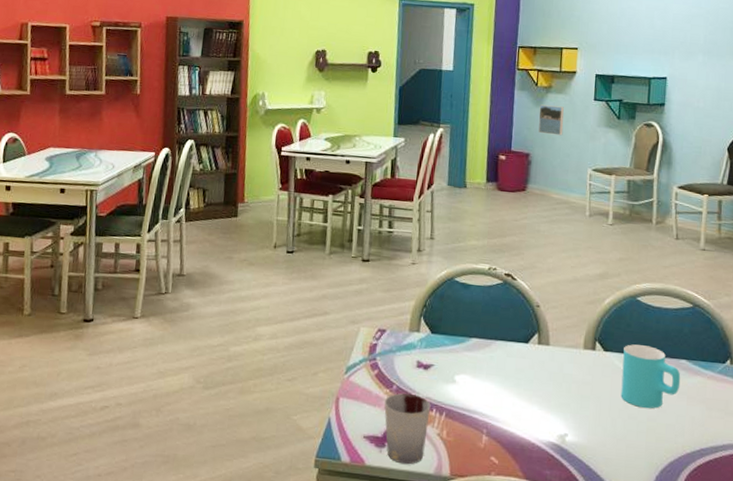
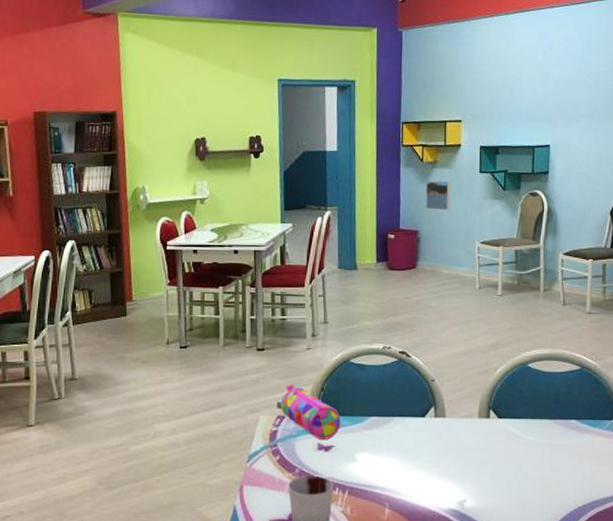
pencil case: none [378,297,442,358] -> present [277,384,341,441]
cup: present [621,344,681,409] -> none [515,409,571,469]

